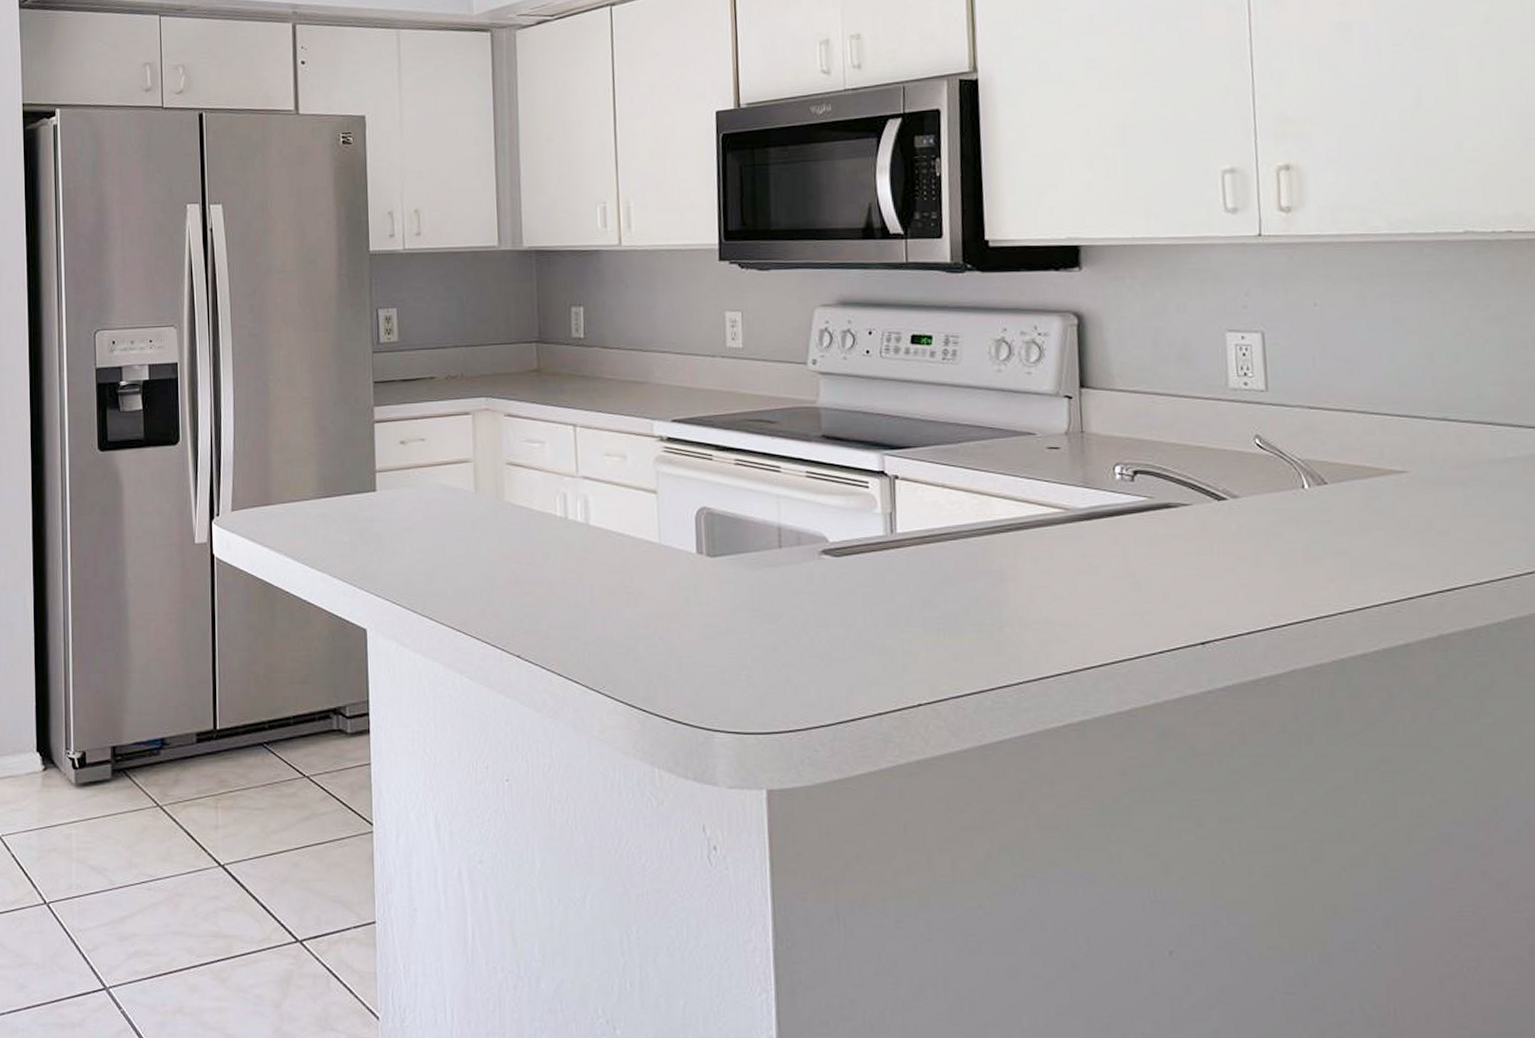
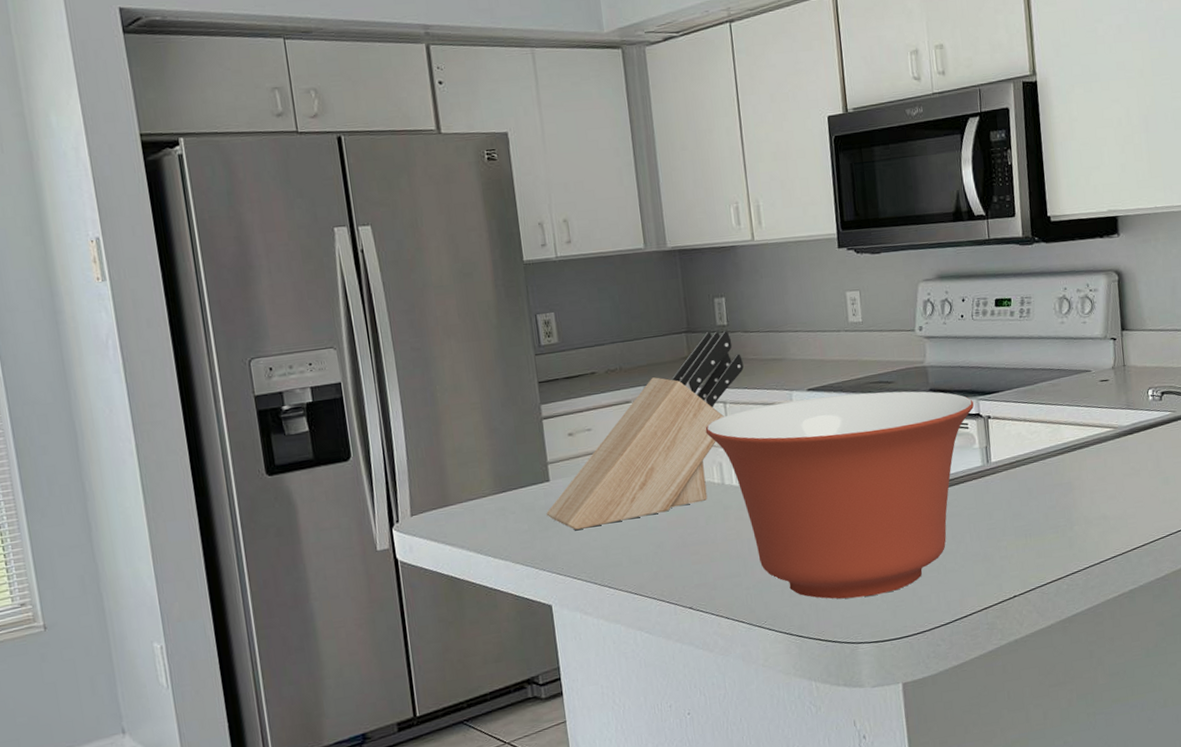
knife block: none [369,344,599,549] -> present [546,331,744,530]
mixing bowl: none [550,430,877,675] -> present [705,391,974,599]

